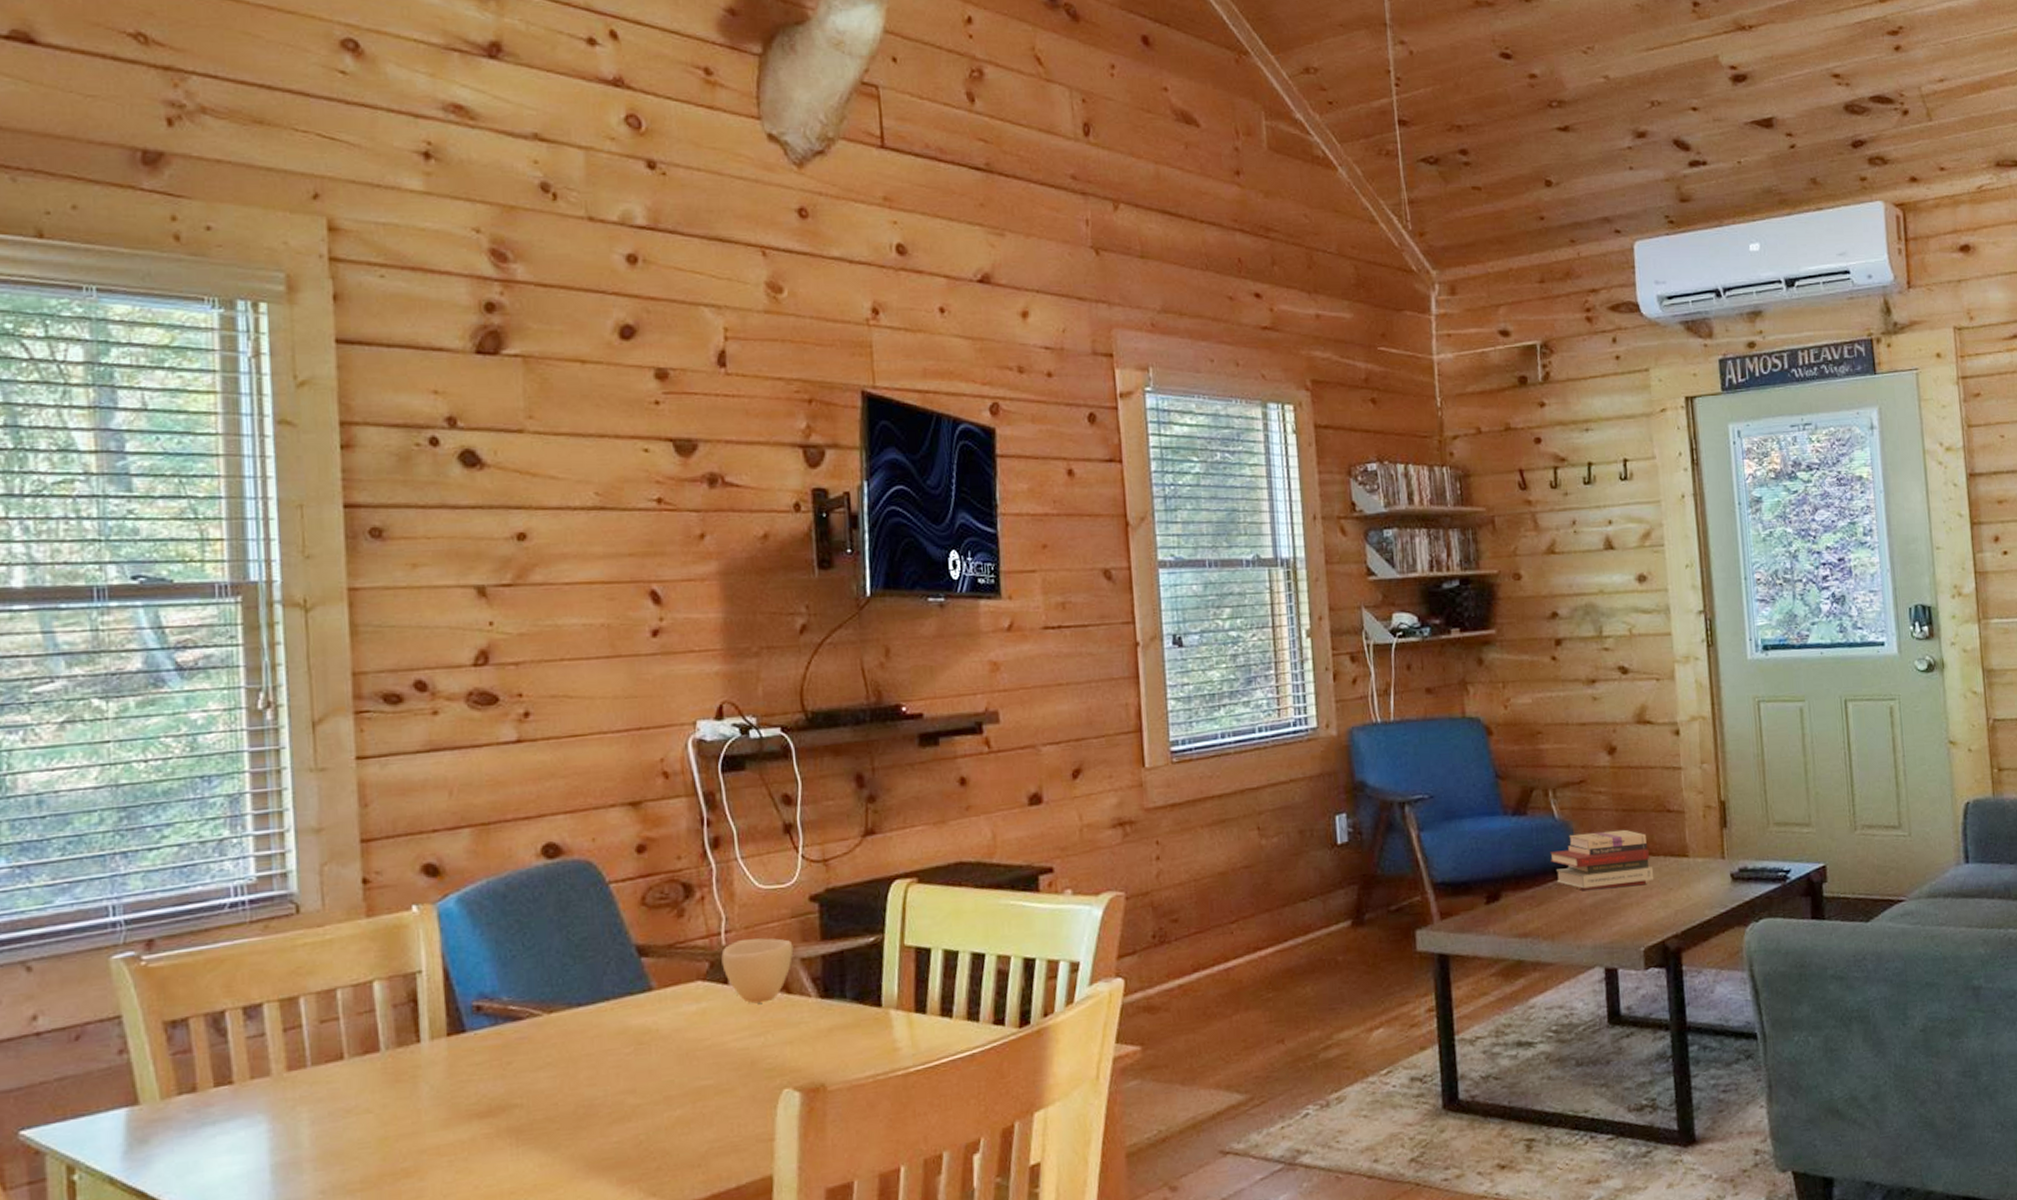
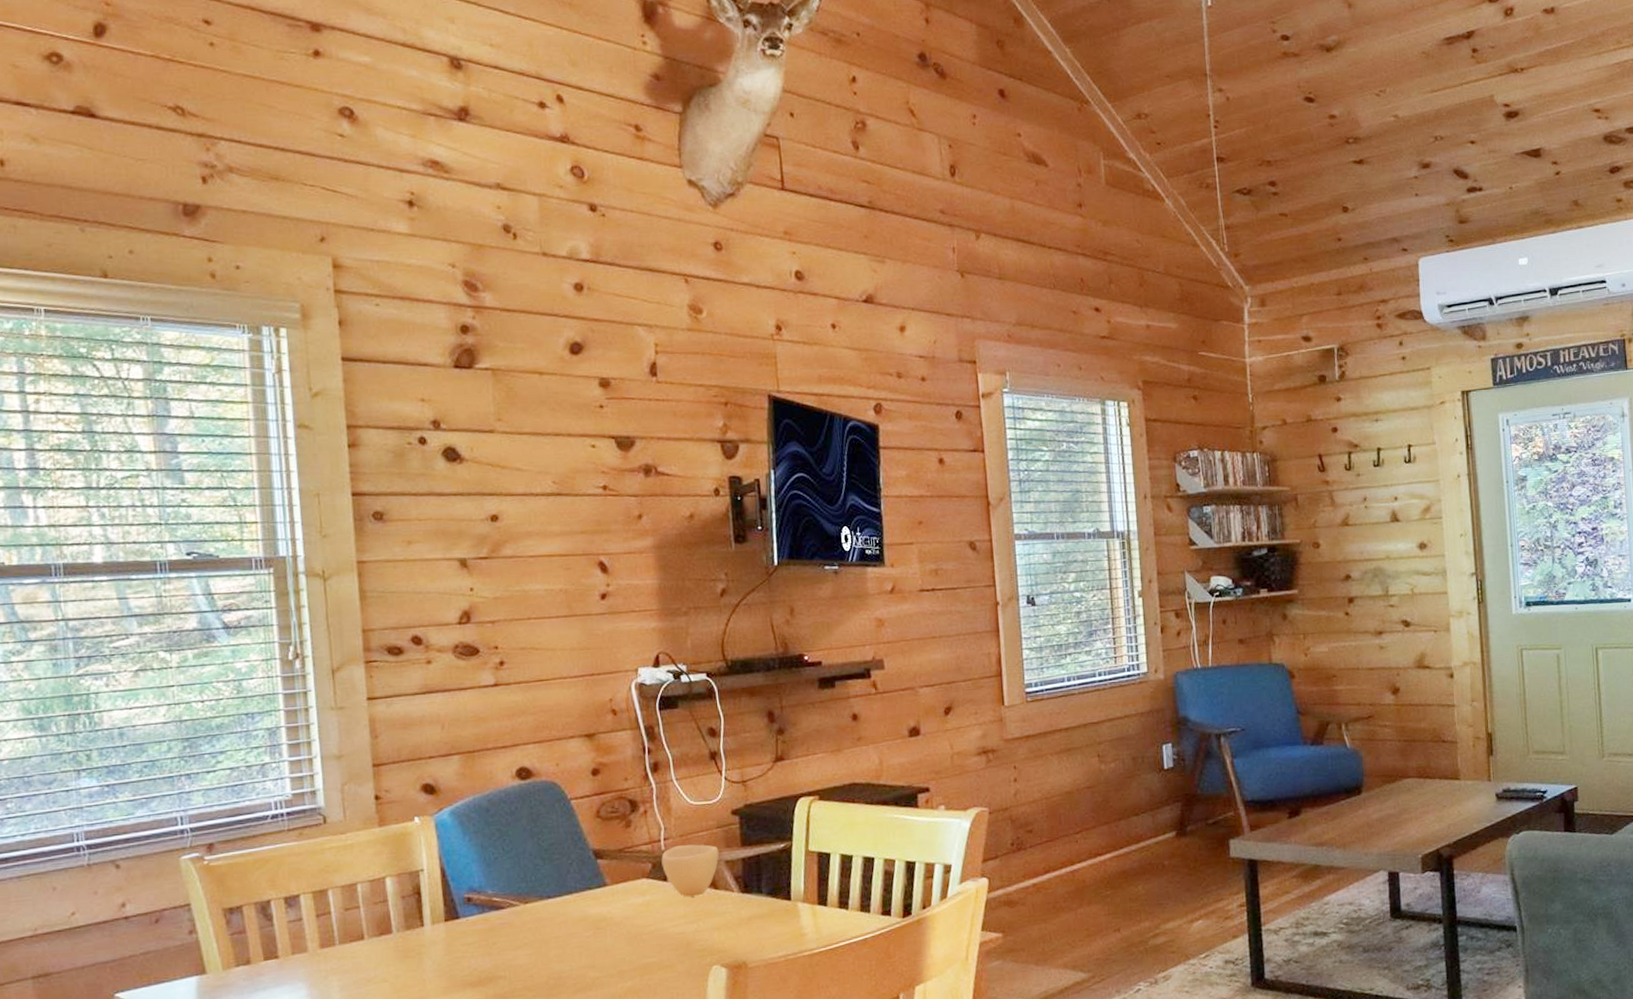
books: present [1550,829,1654,891] -> none [1343,756,1431,808]

